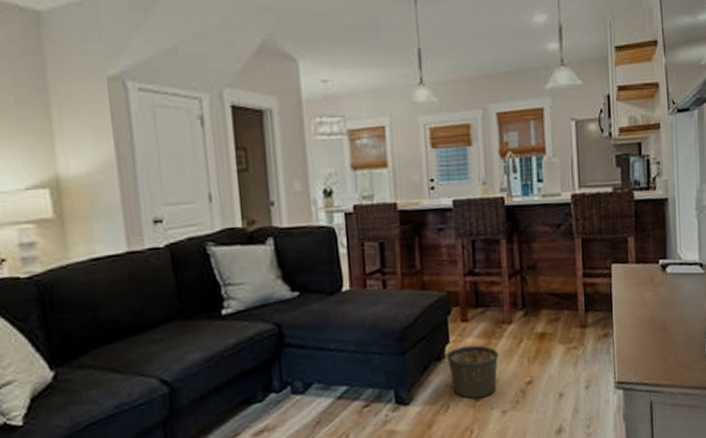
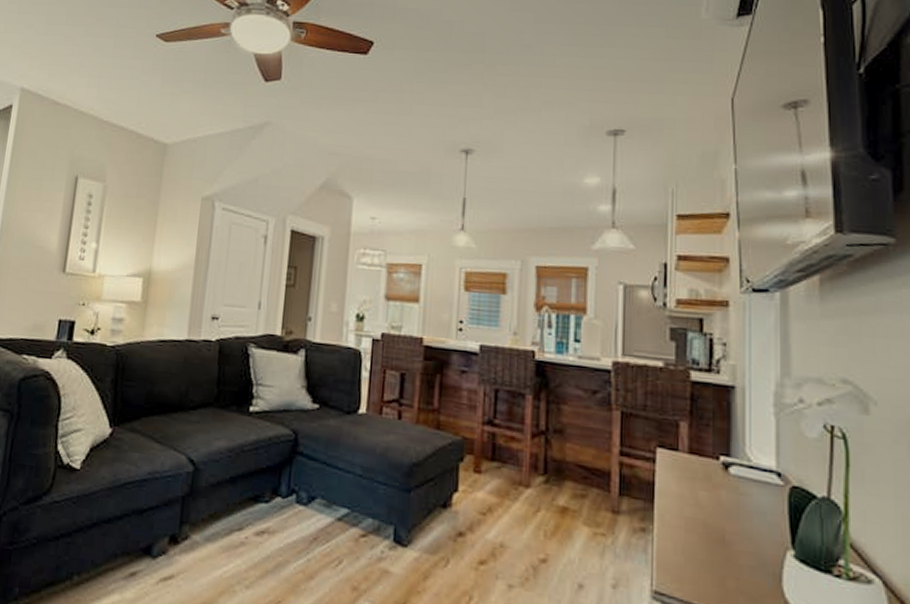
basket: present [446,345,499,400] -> none [453,499,512,564]

